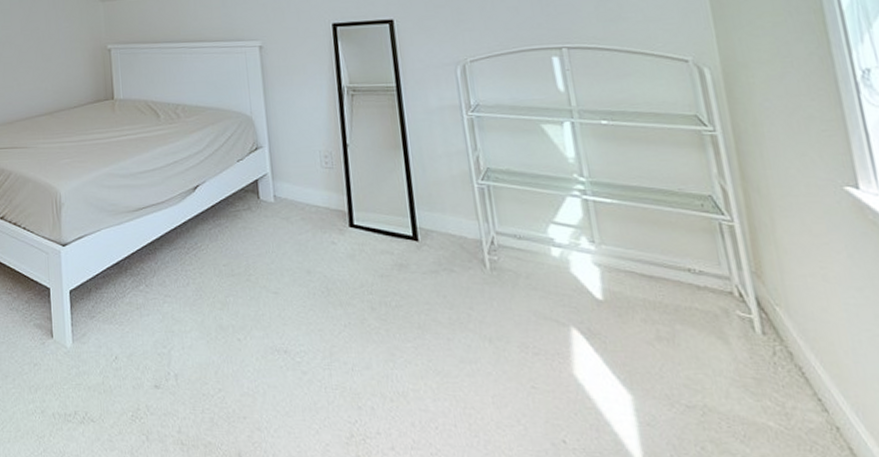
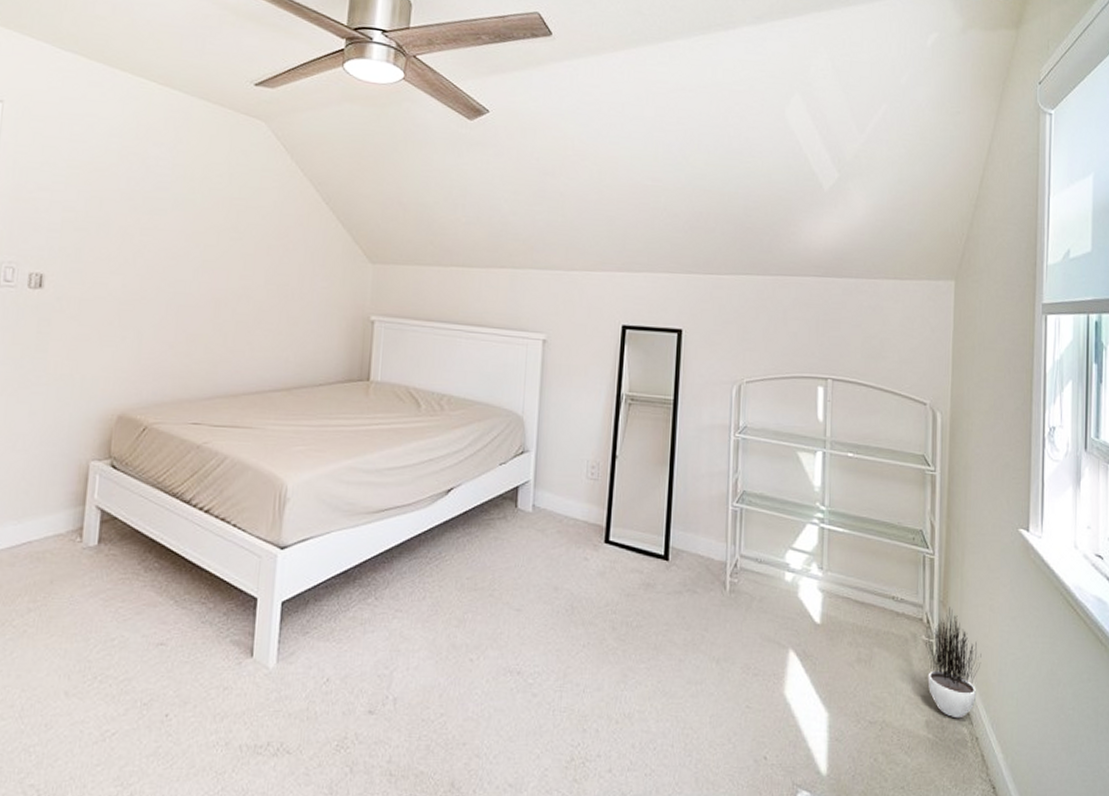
potted plant: none [739,278,827,405] -> present [925,607,982,719]

